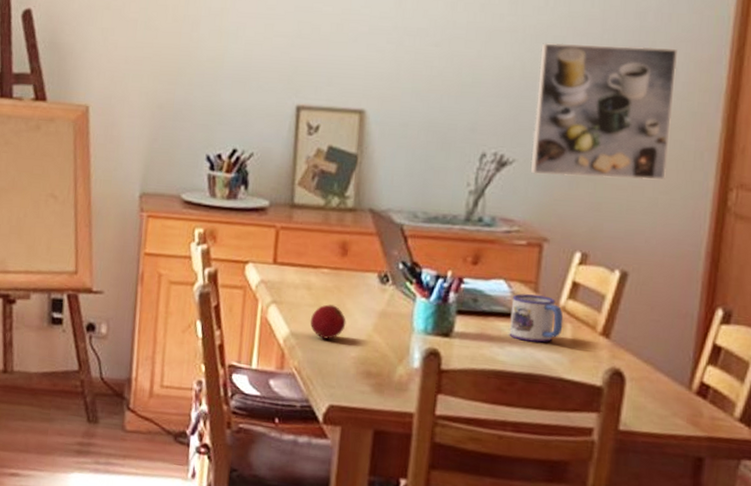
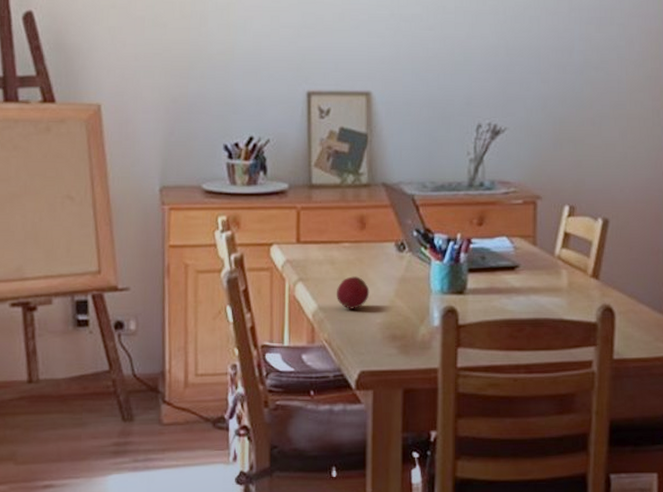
mug: present [509,293,564,343] -> none [514,248,560,290]
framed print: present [531,43,677,180] -> none [520,22,632,140]

